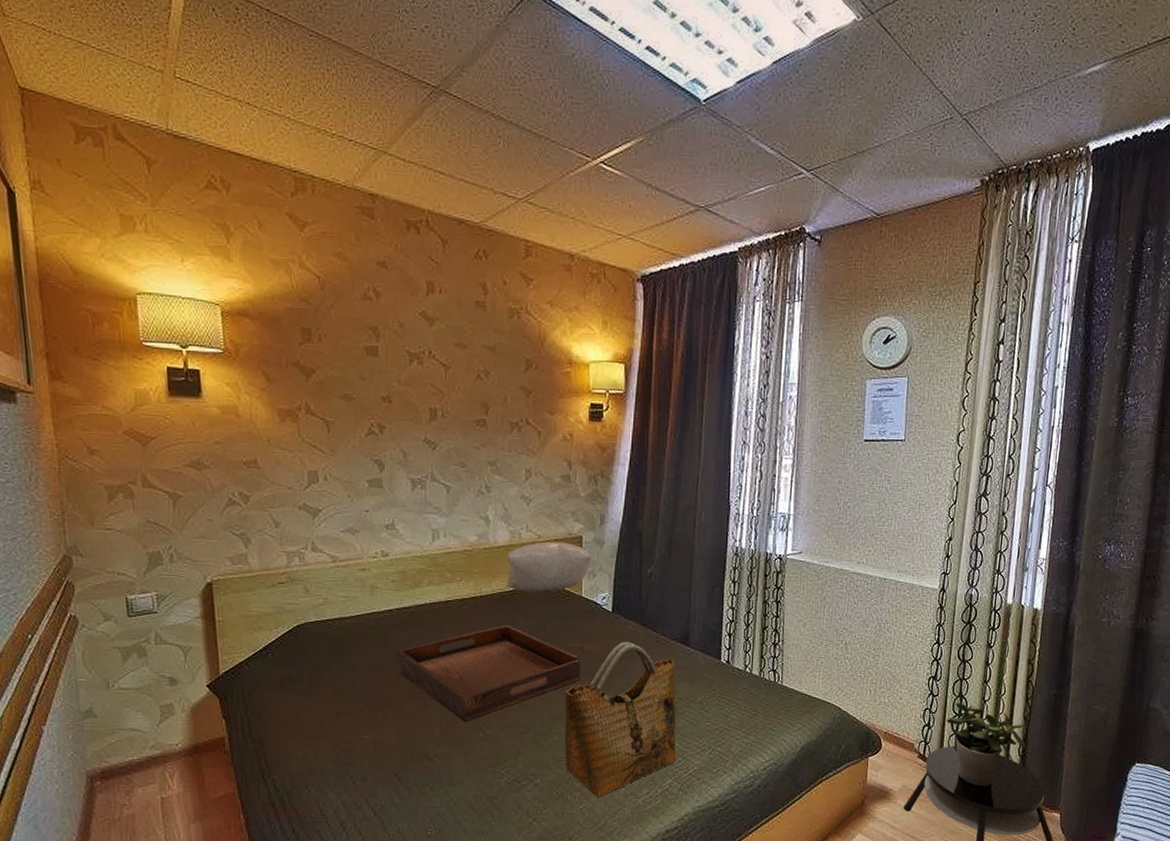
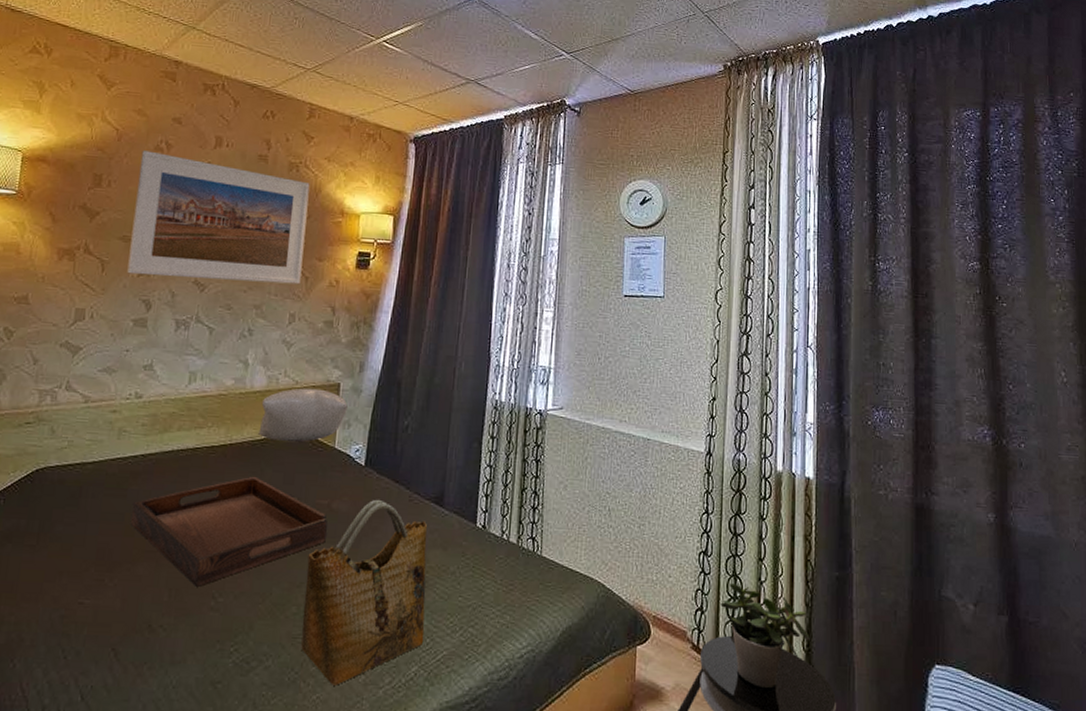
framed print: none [349,300,533,439] -> present [127,150,310,285]

